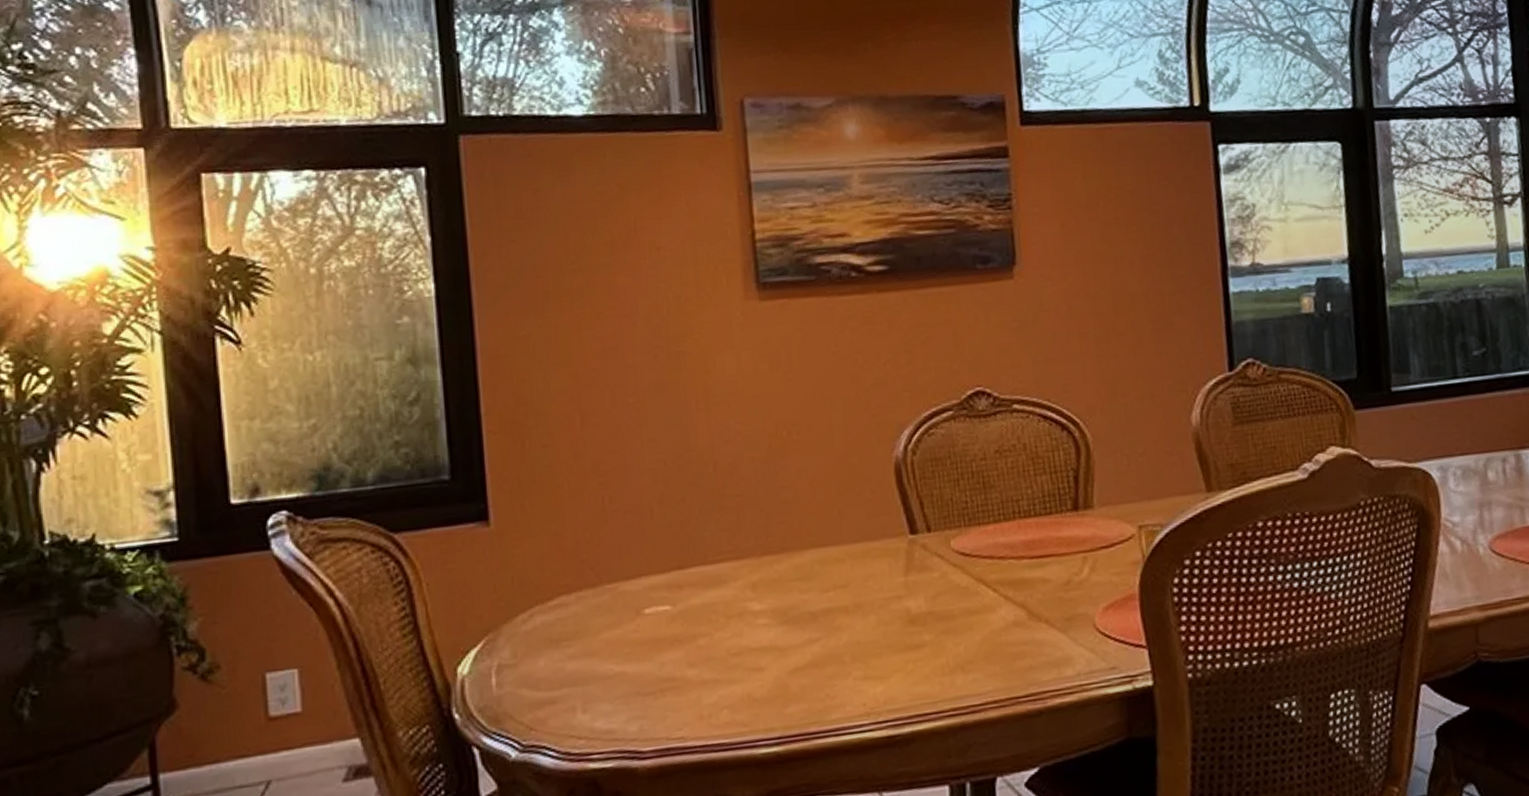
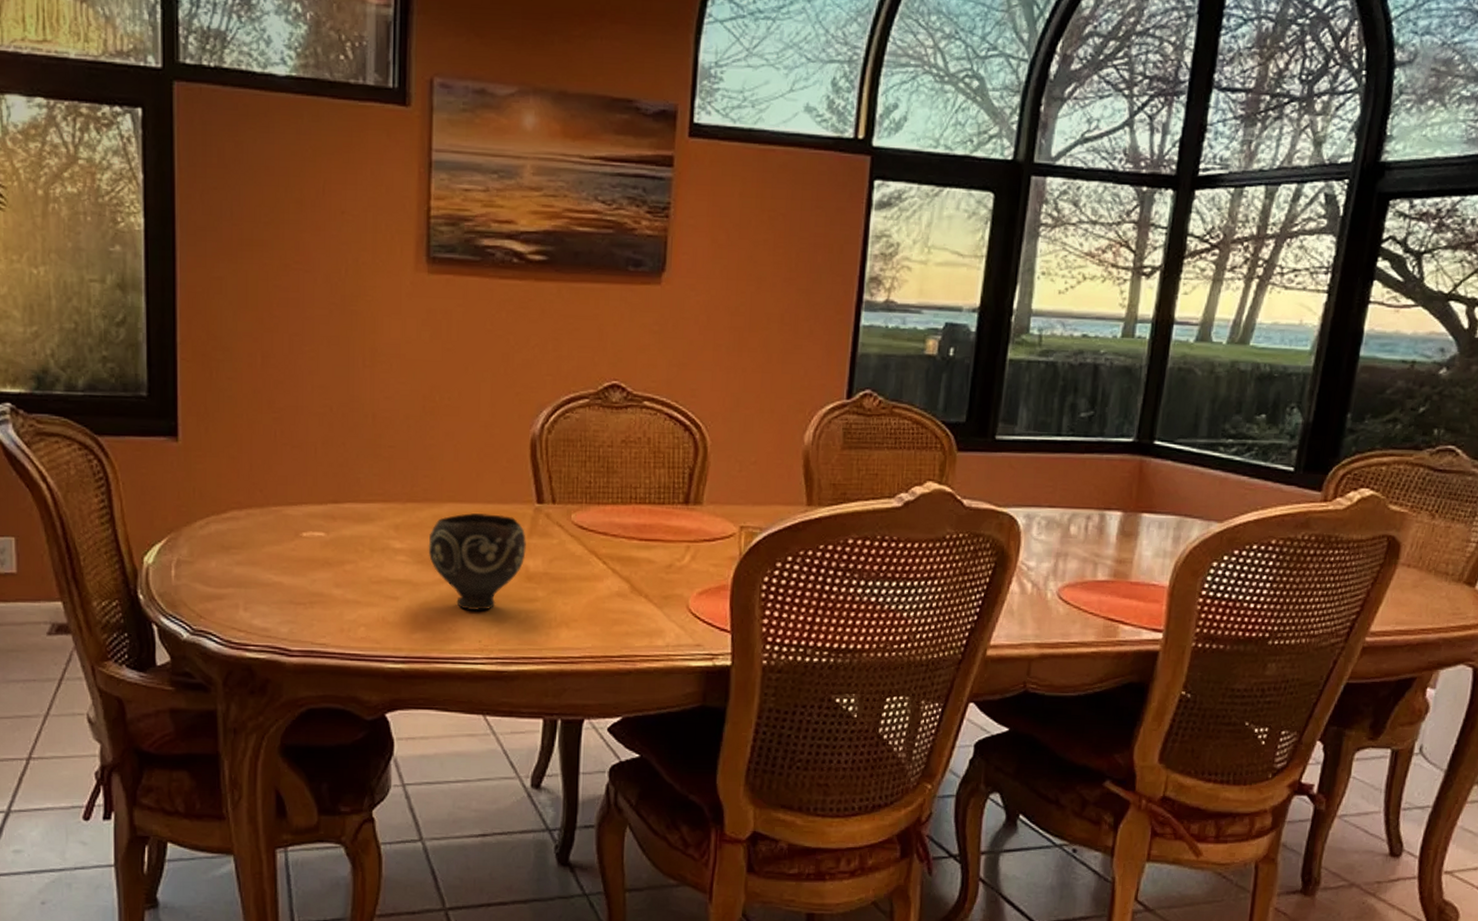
bowl: none [792,553,905,670] -> present [428,513,526,611]

